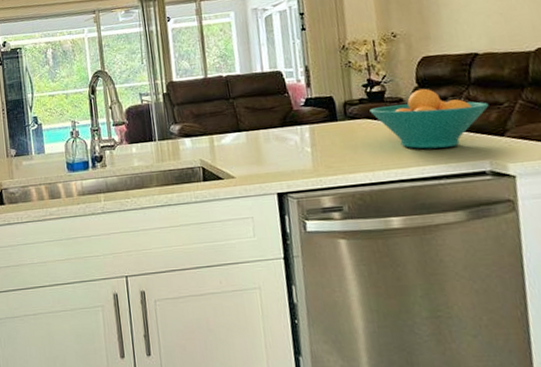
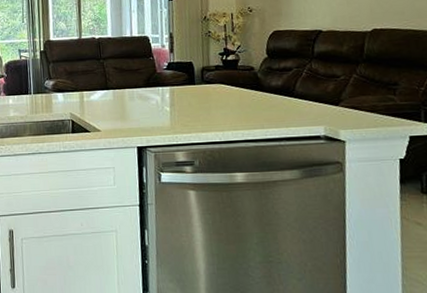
fruit bowl: present [370,88,489,149] -> none [224,59,328,114]

